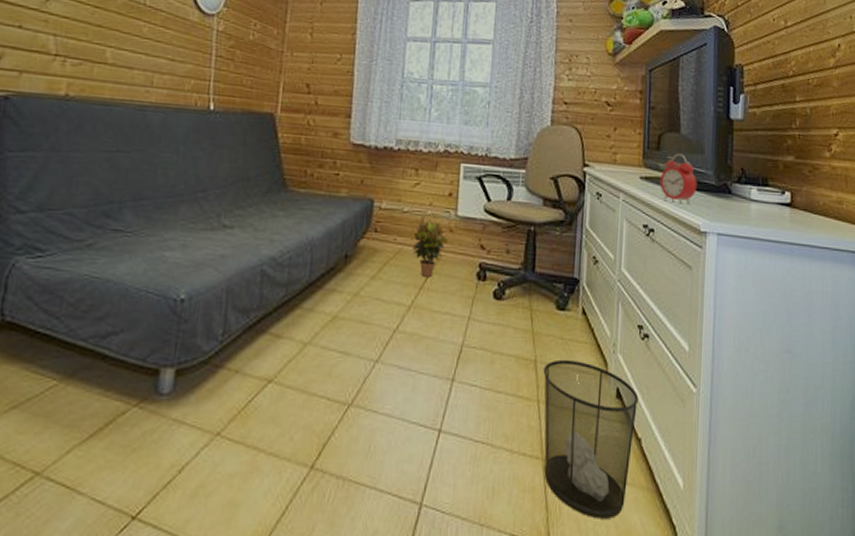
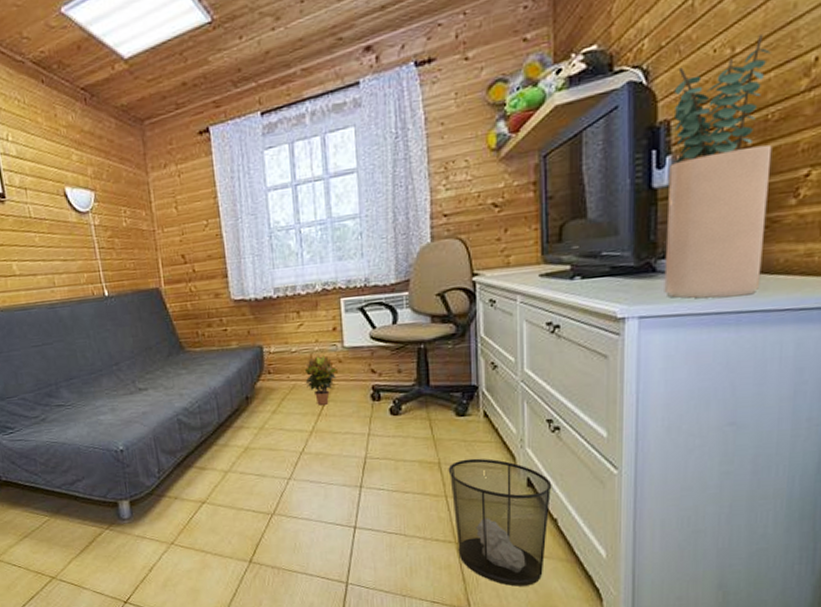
alarm clock: present [659,153,697,205] -> none [564,240,611,294]
vase: none [737,17,813,230] -> present [664,35,772,299]

